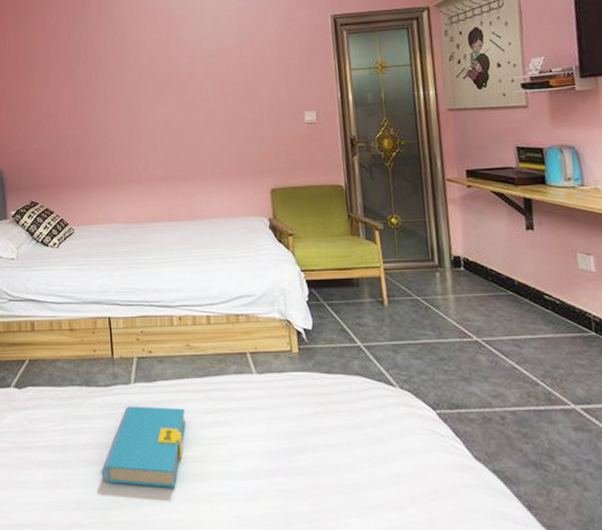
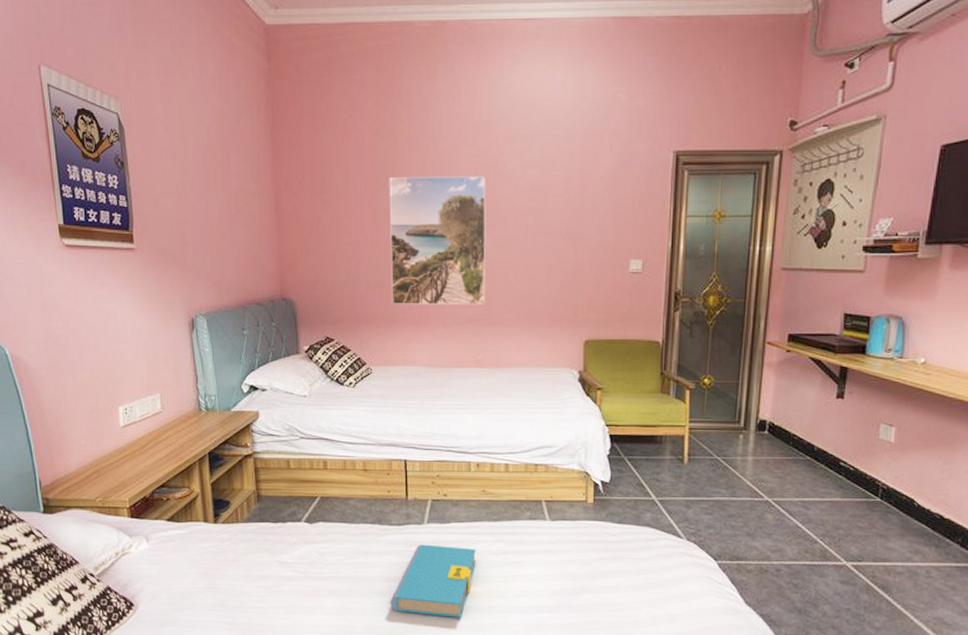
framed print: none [82,49,174,167] -> present [389,176,486,305]

